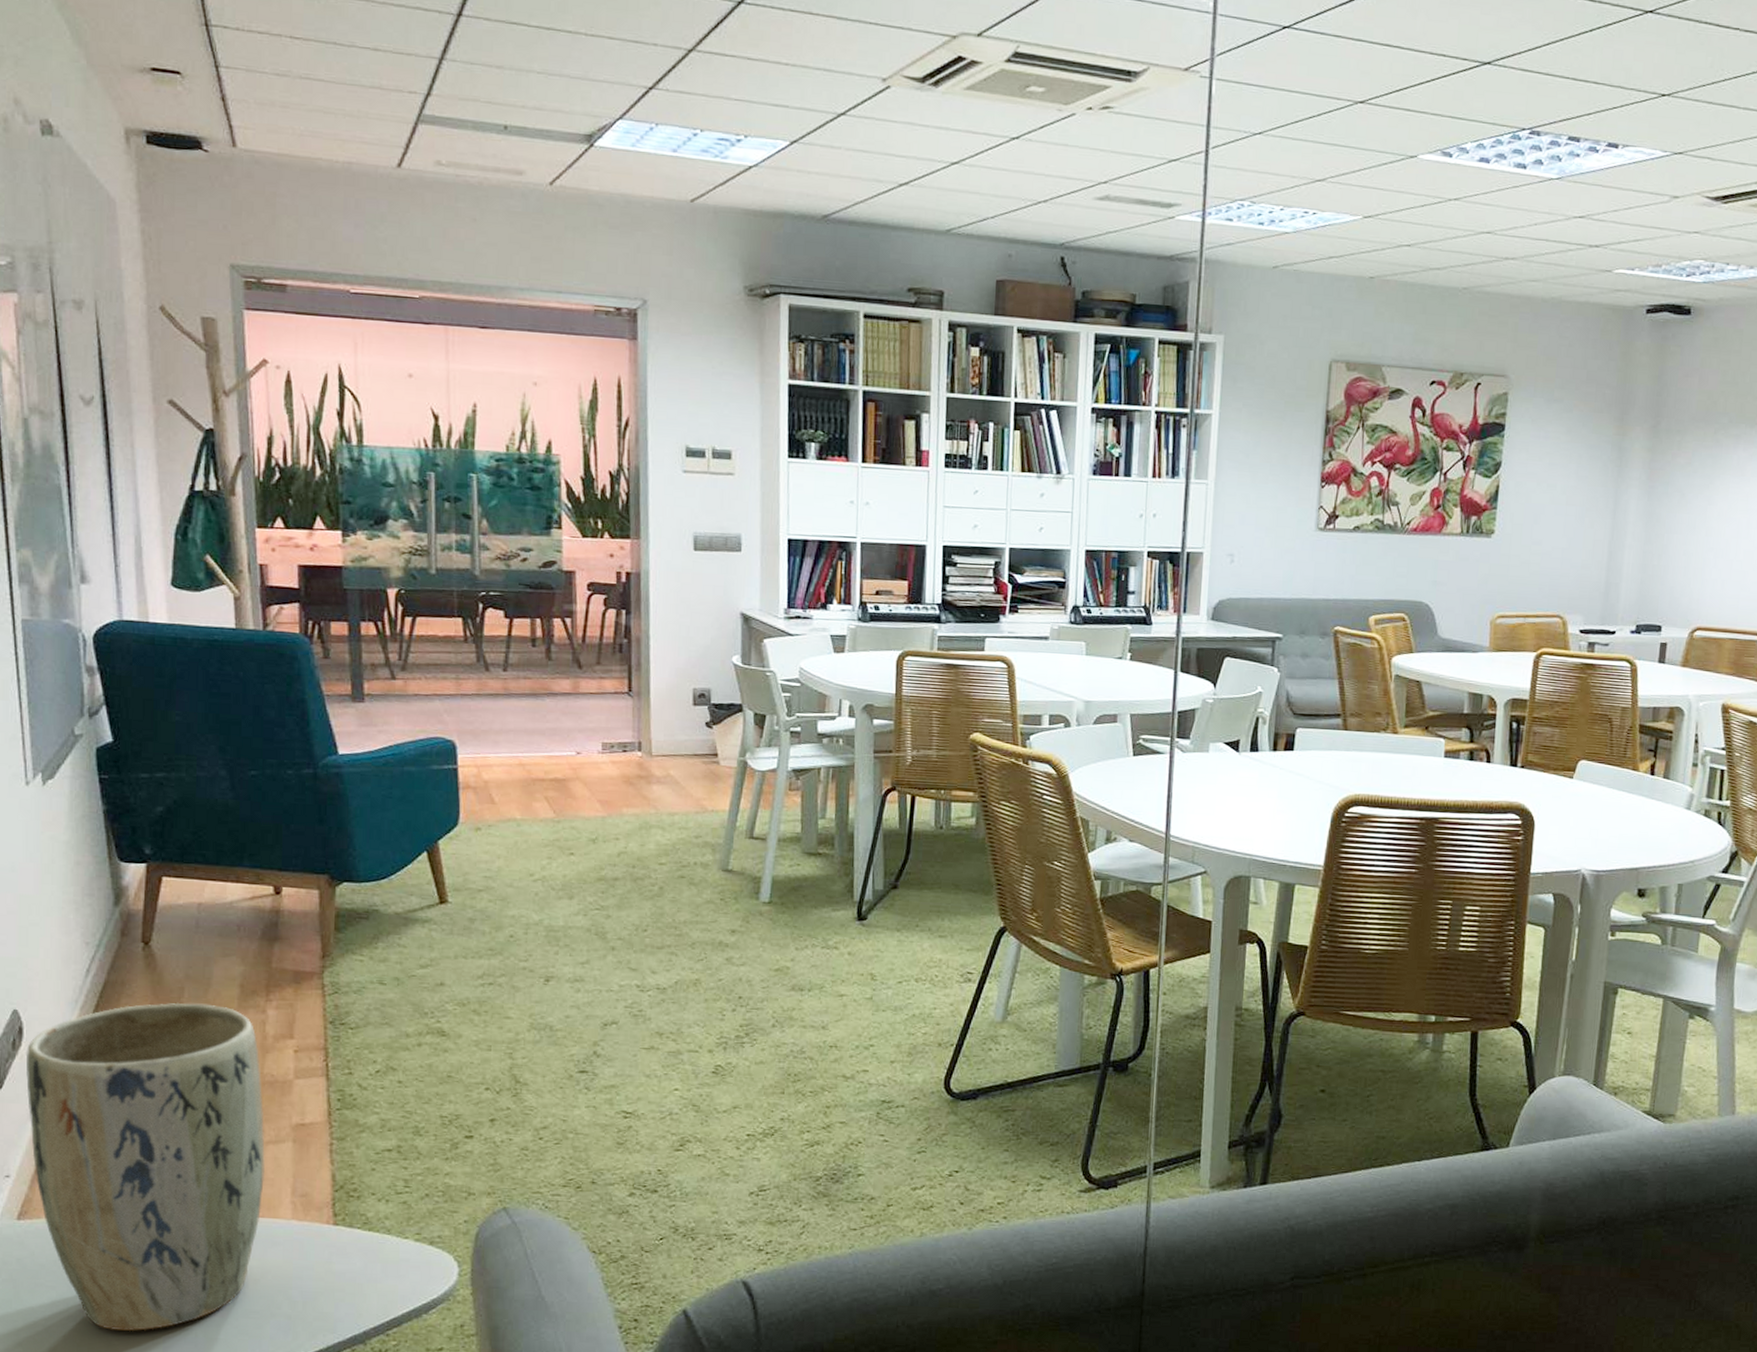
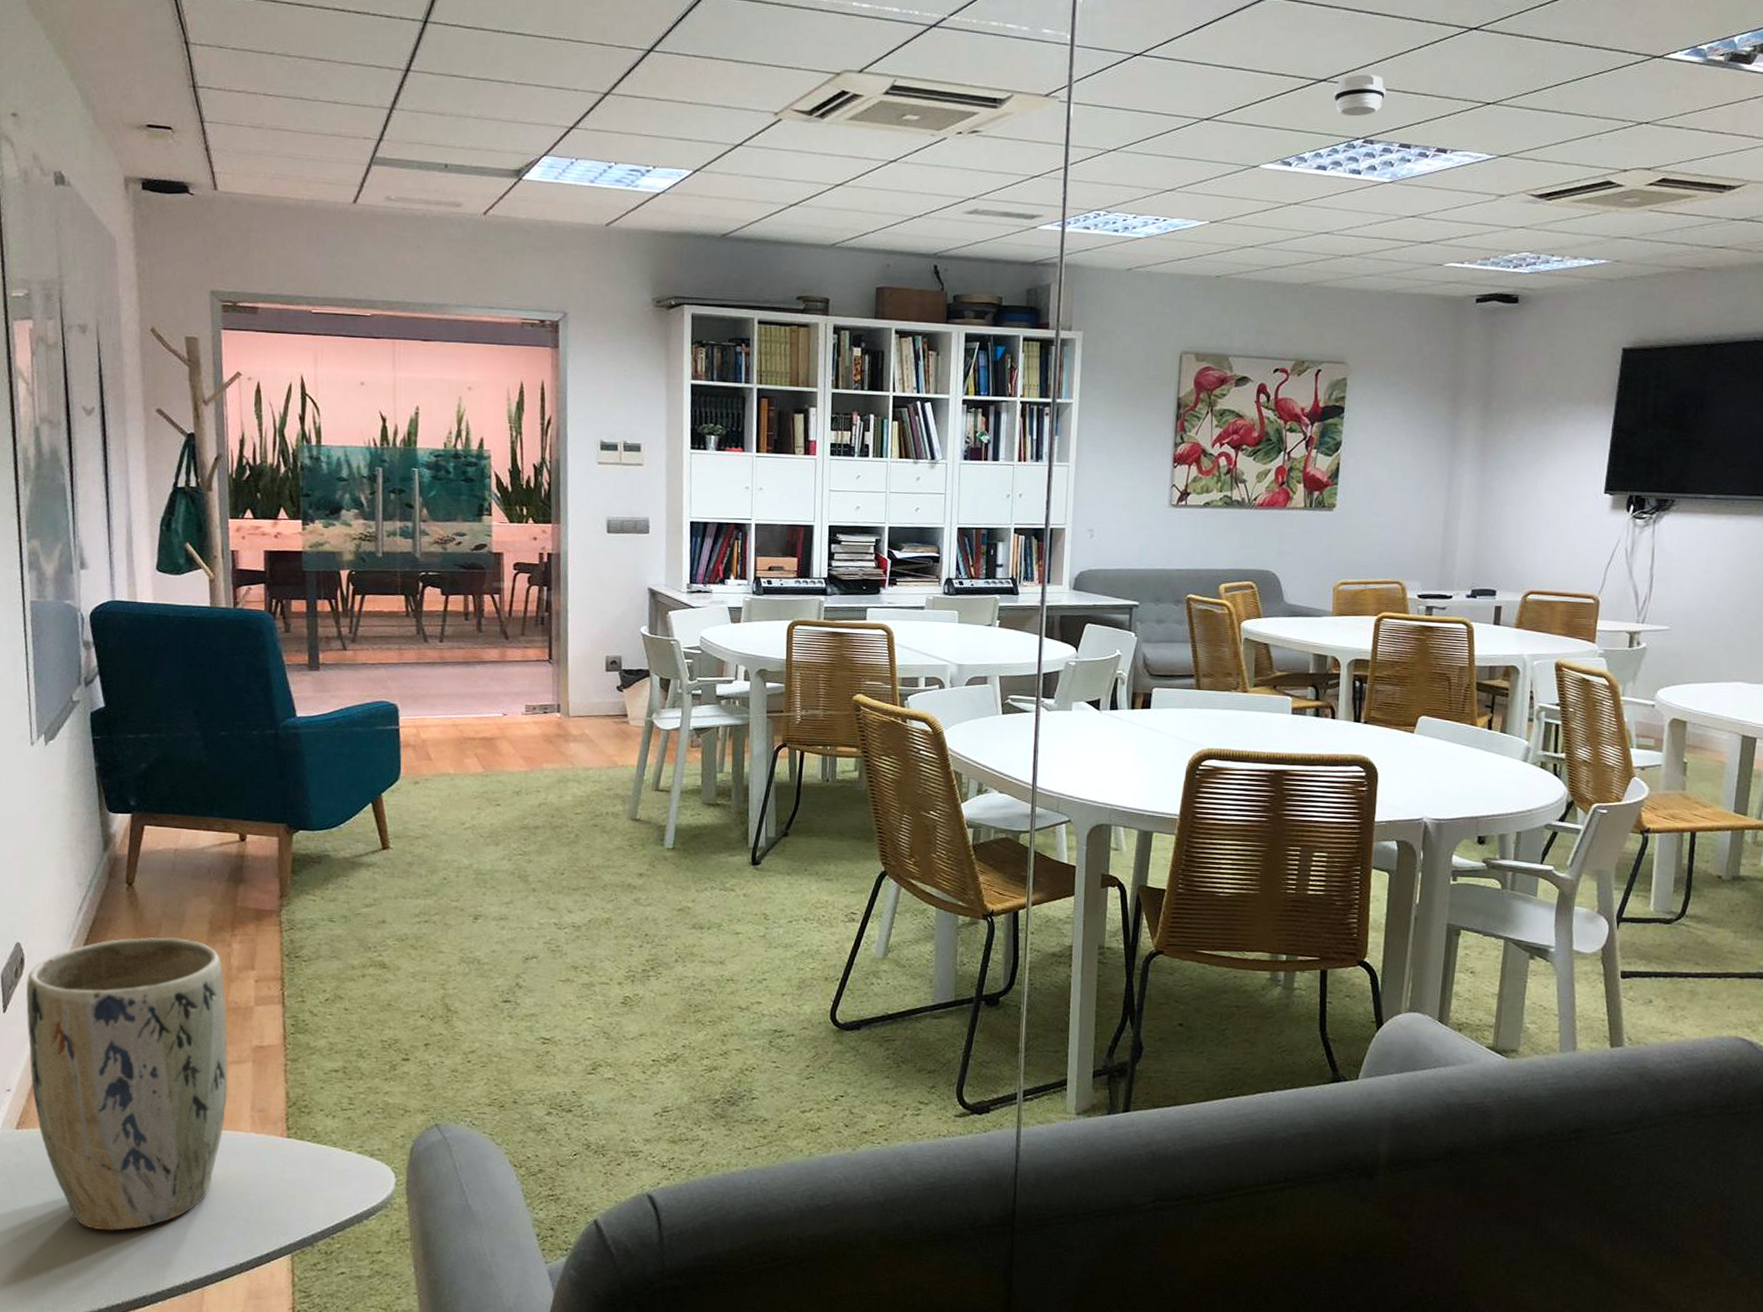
smoke detector: none [1498,58,1555,105] -> present [1334,74,1387,117]

